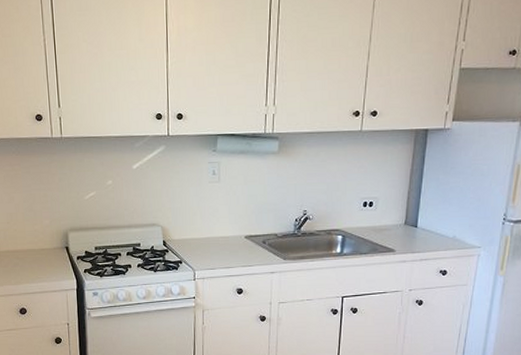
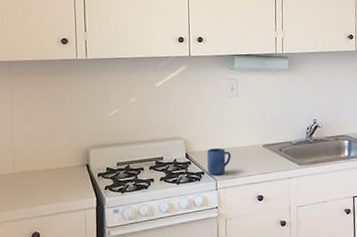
mug: none [185,237,210,265] -> present [207,148,231,175]

